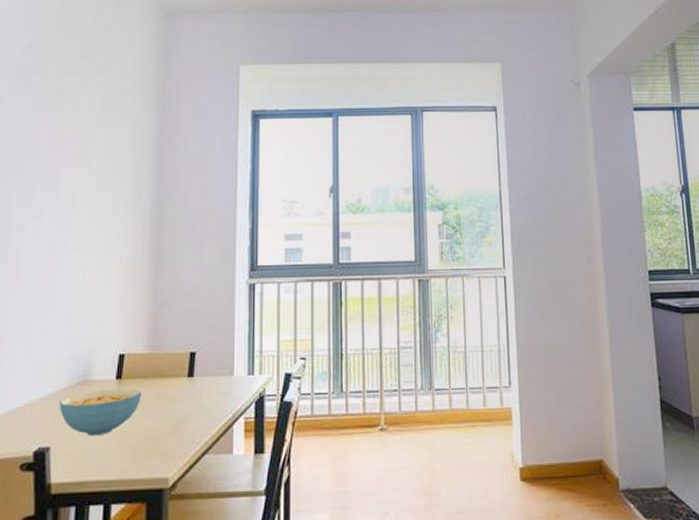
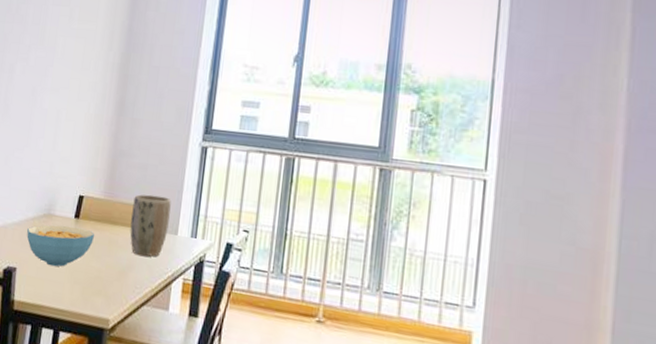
plant pot: none [181,339,223,405] -> present [130,194,171,257]

